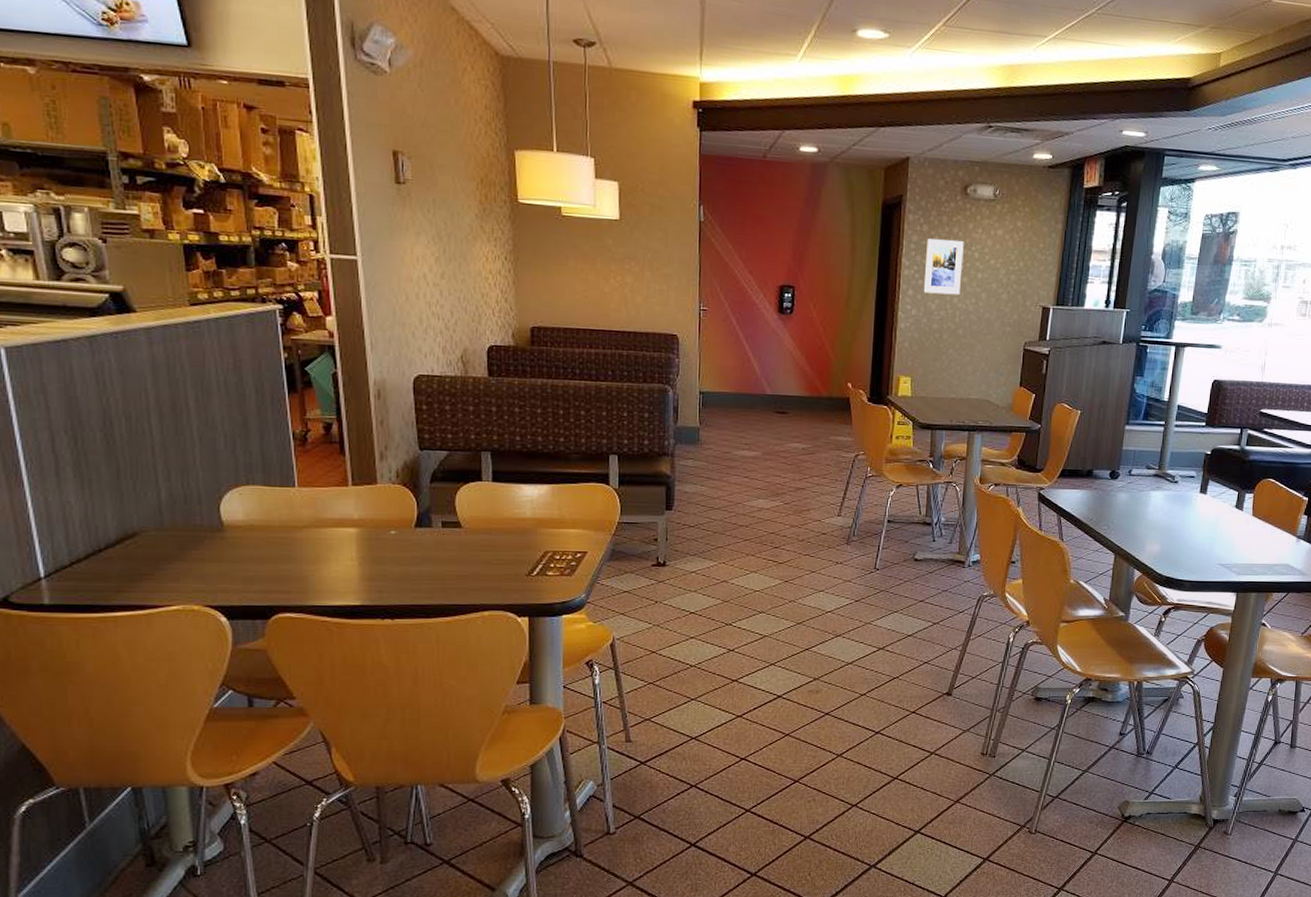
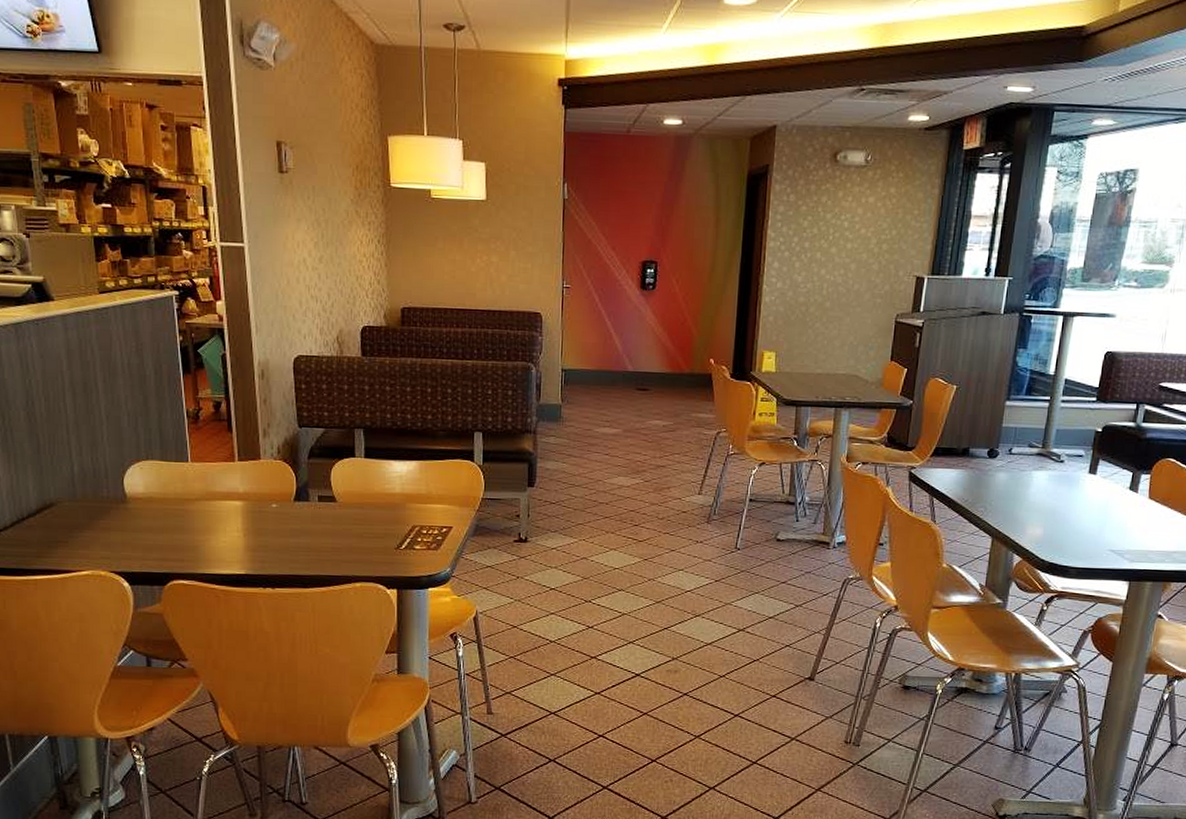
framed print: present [923,239,964,295] -> none [789,209,833,267]

